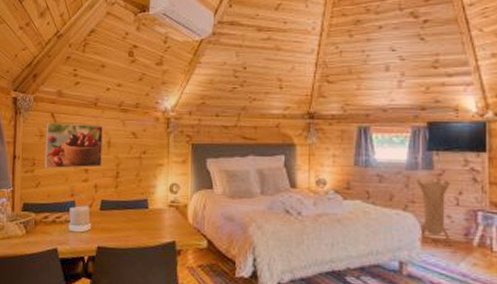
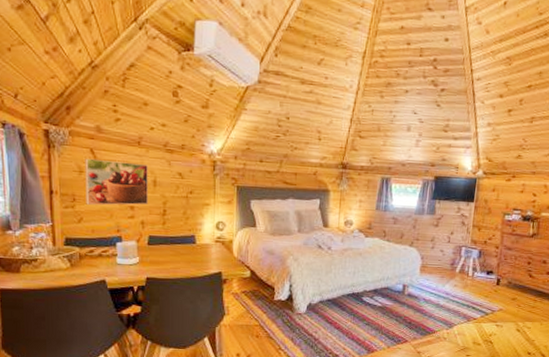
laundry hamper: present [417,178,452,245] -> none [418,221,446,272]

